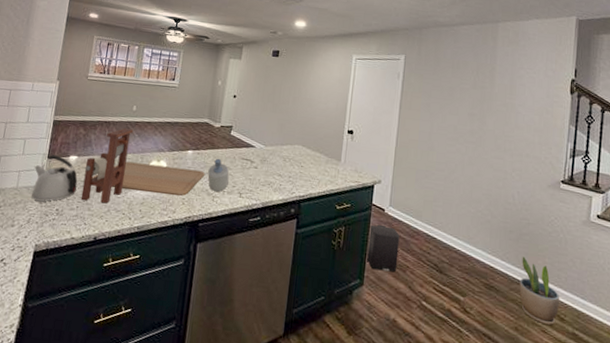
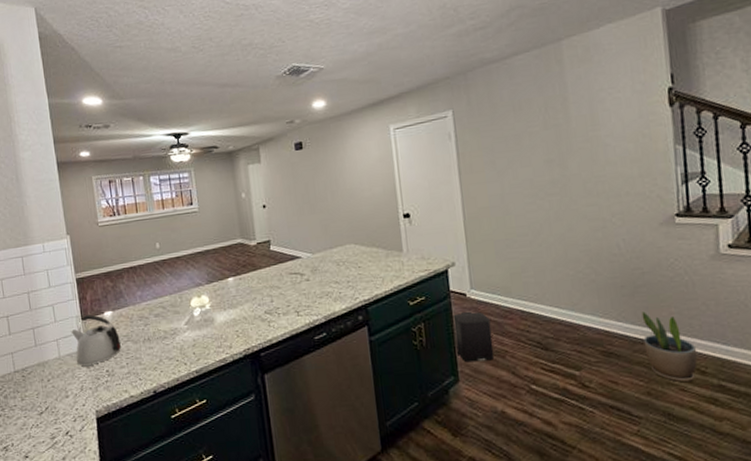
paper towel holder: present [80,128,134,204] -> none [122,269,170,356]
chopping board: present [91,161,205,196] -> none [133,297,253,335]
soap dispenser: present [207,158,230,192] -> none [256,279,283,316]

